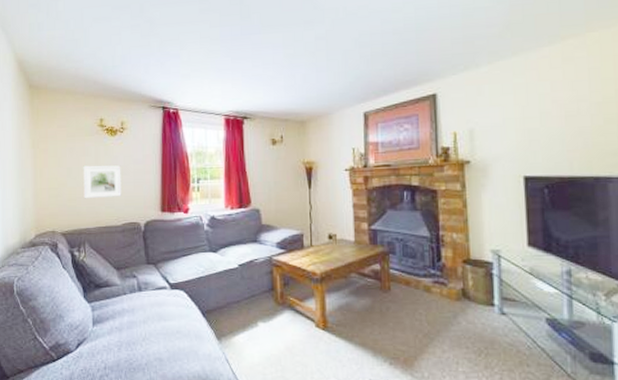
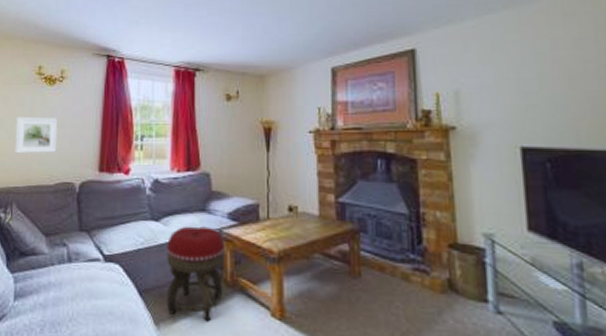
footstool: none [225,255,275,335] -> present [166,226,225,322]

